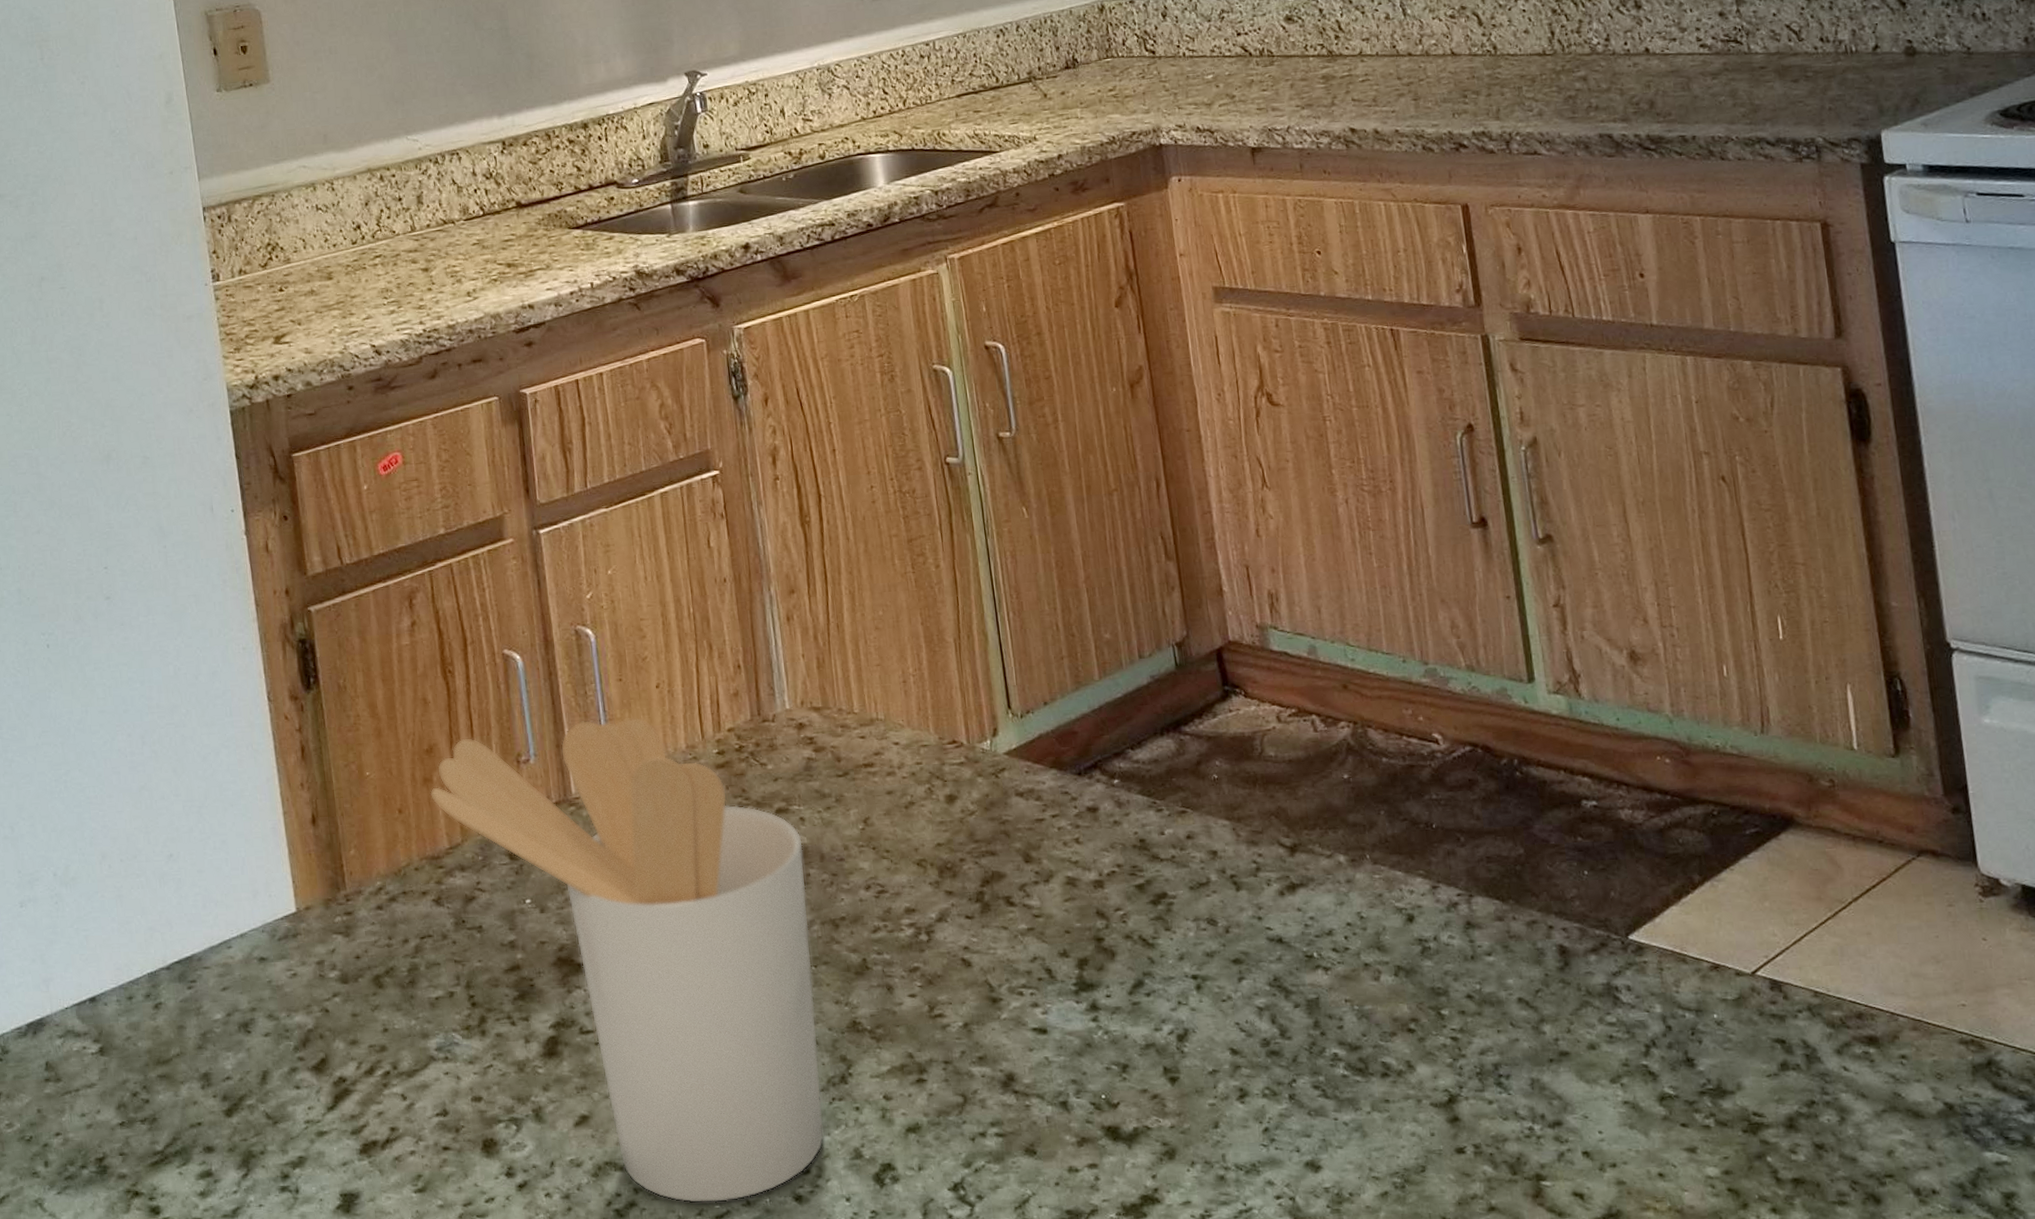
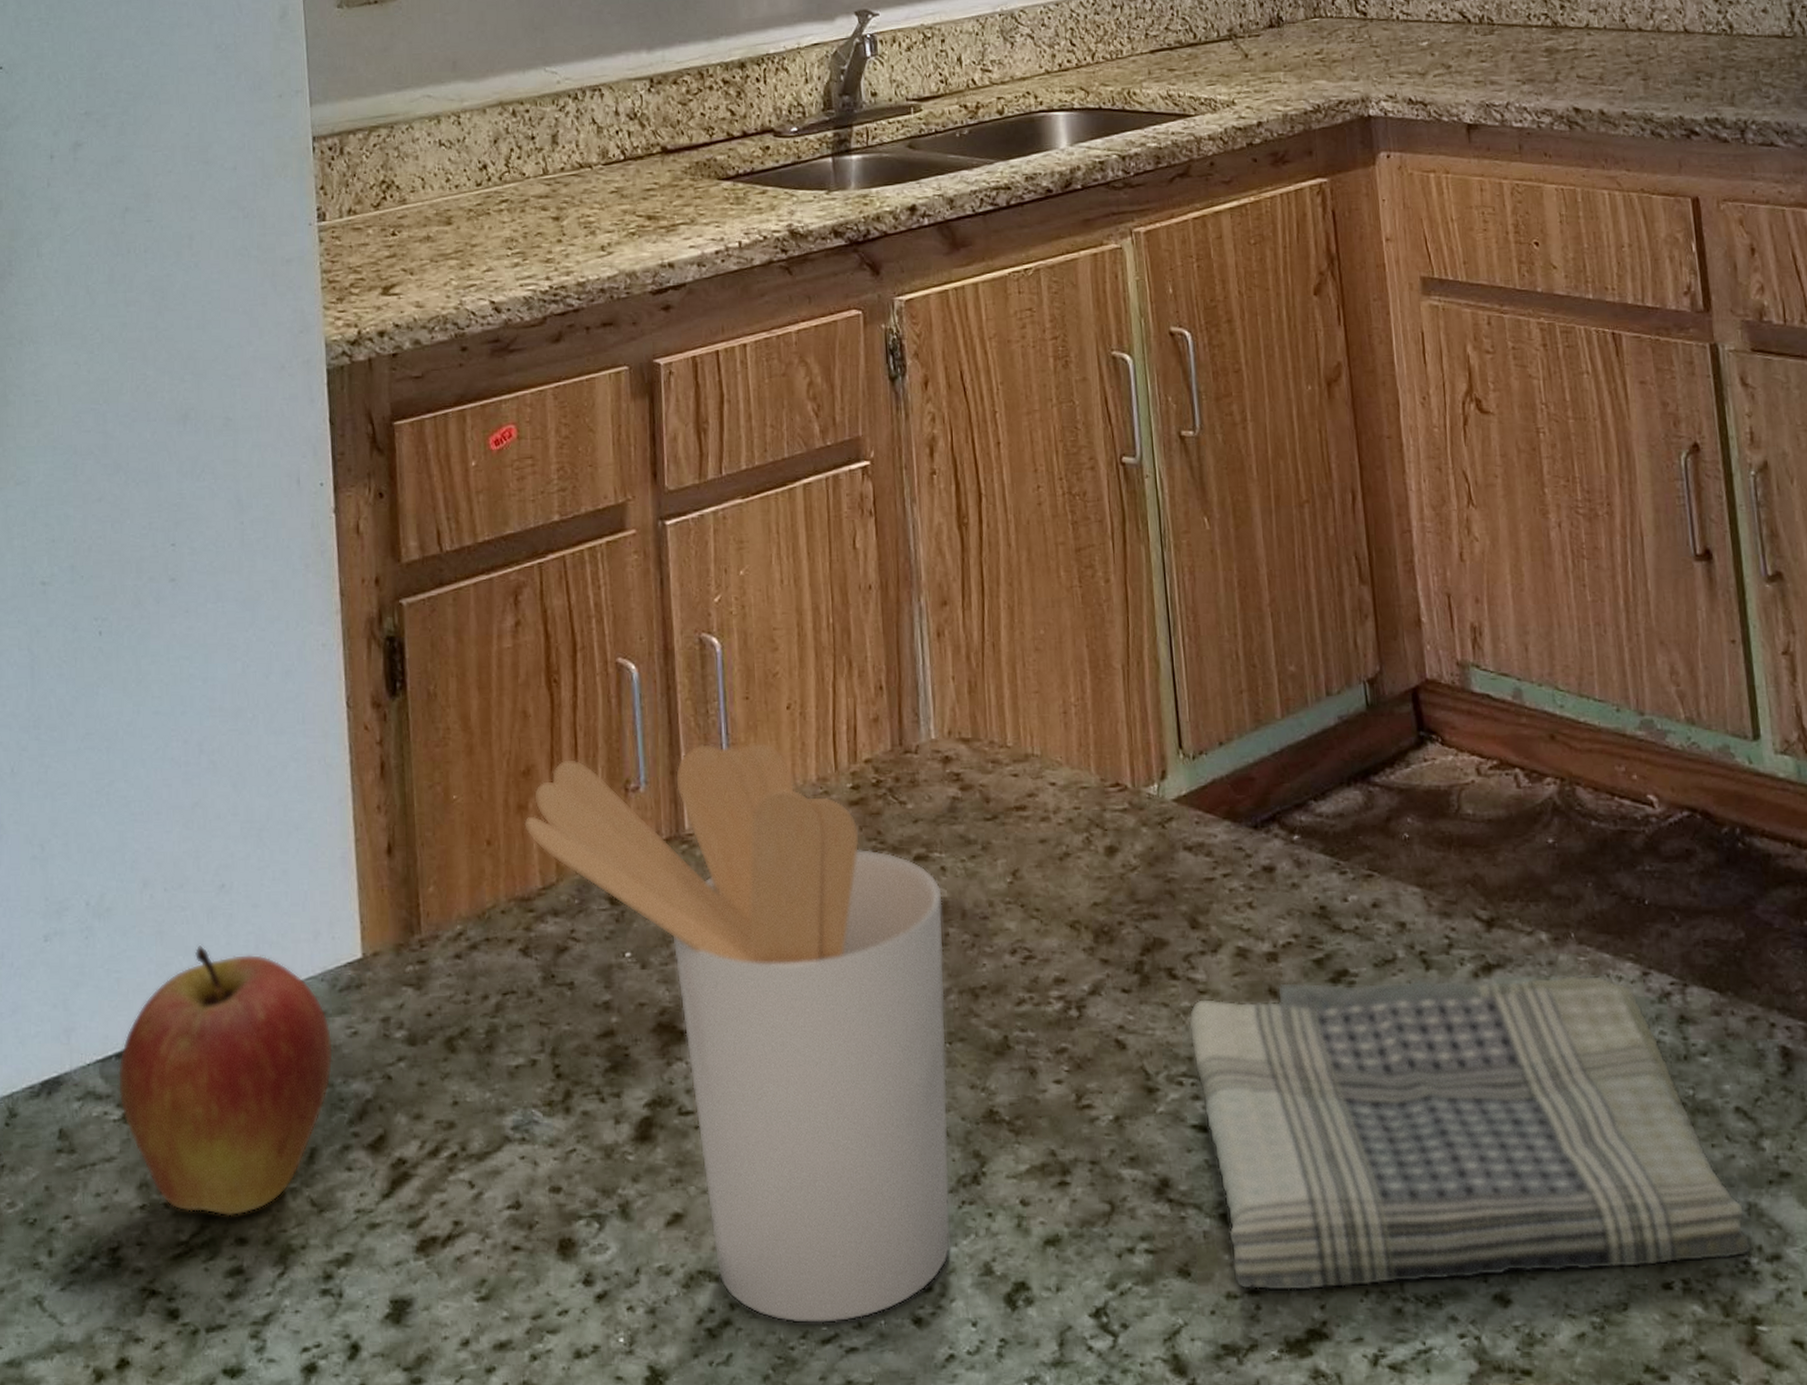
apple: none [92,906,278,1130] -> present [117,945,334,1217]
dish towel: none [1026,890,1536,1165] -> present [1188,975,1752,1292]

